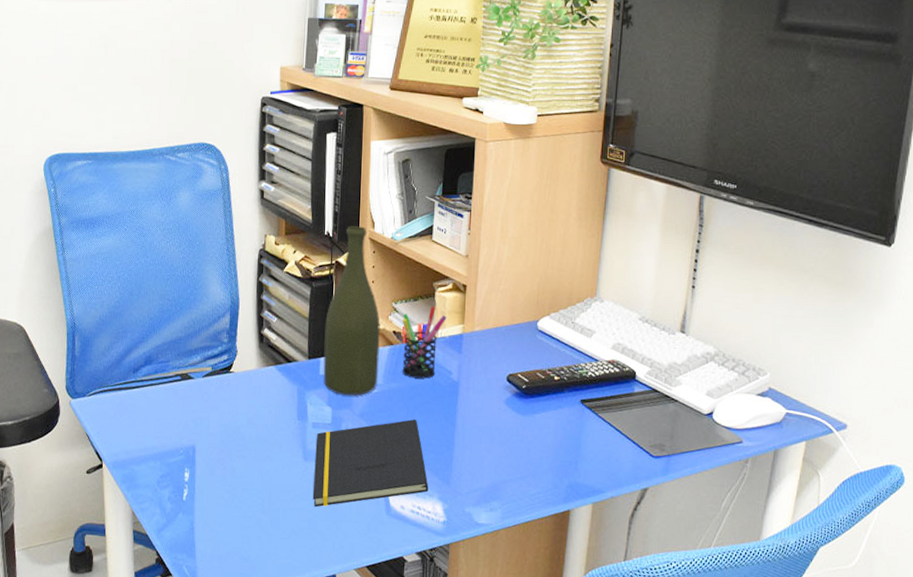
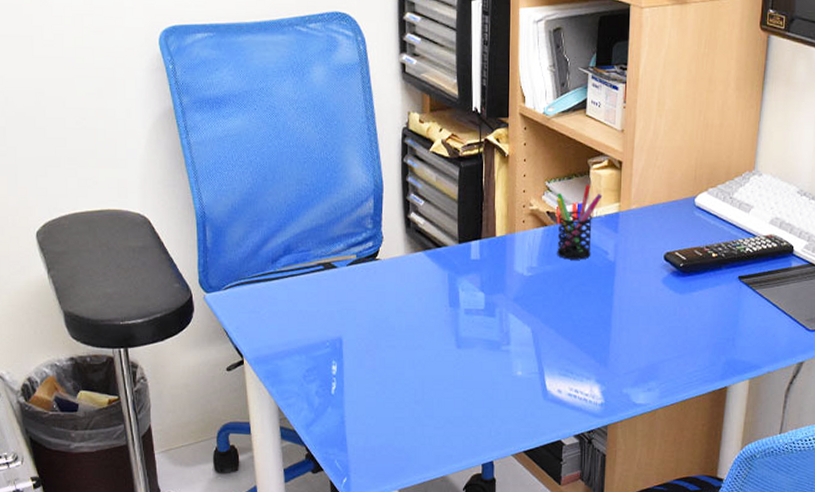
notepad: present [312,419,429,508] -> none [467,302,586,395]
bottle: present [323,226,380,396] -> none [474,101,533,280]

